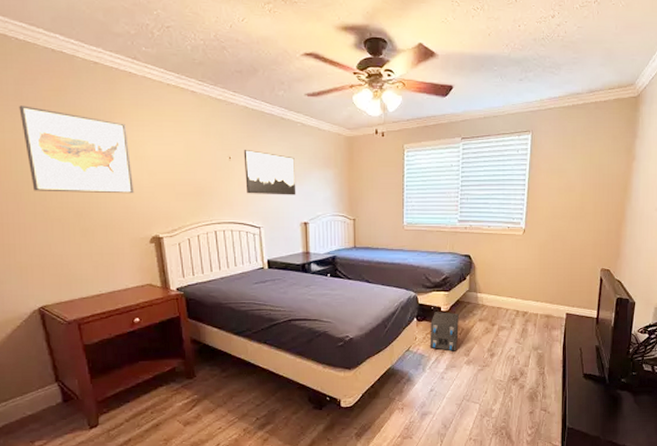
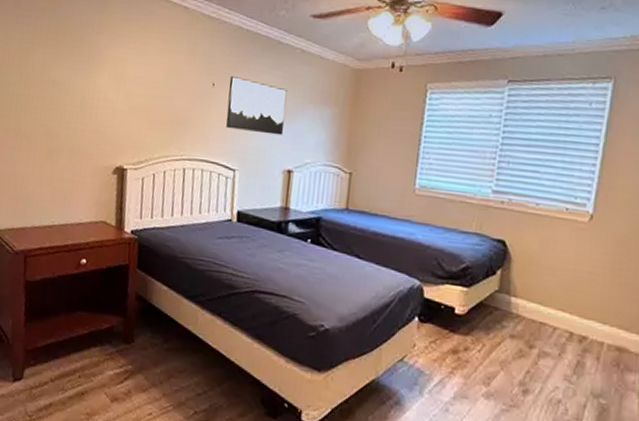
wall art: present [19,105,134,194] -> none [11,15,111,116]
speaker: present [429,312,459,351] -> none [432,313,480,376]

